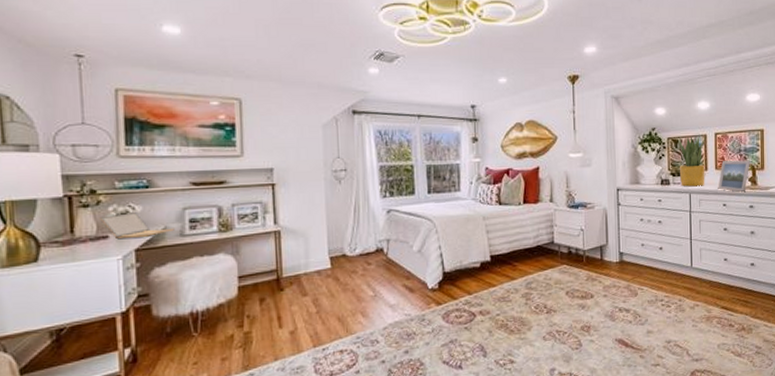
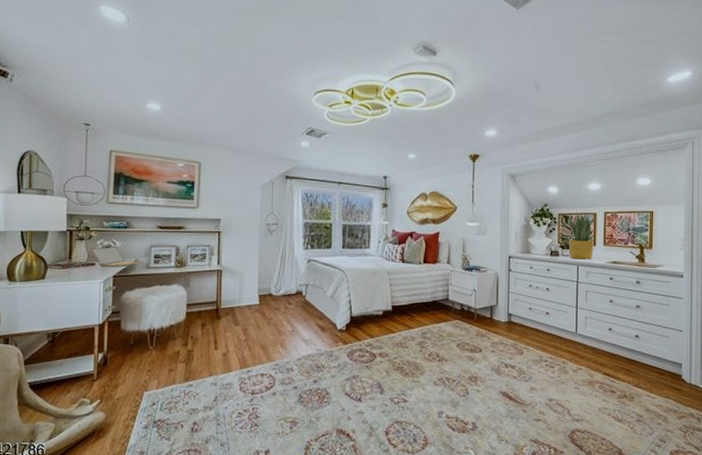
picture frame: present [718,160,750,192] -> none [605,238,638,267]

